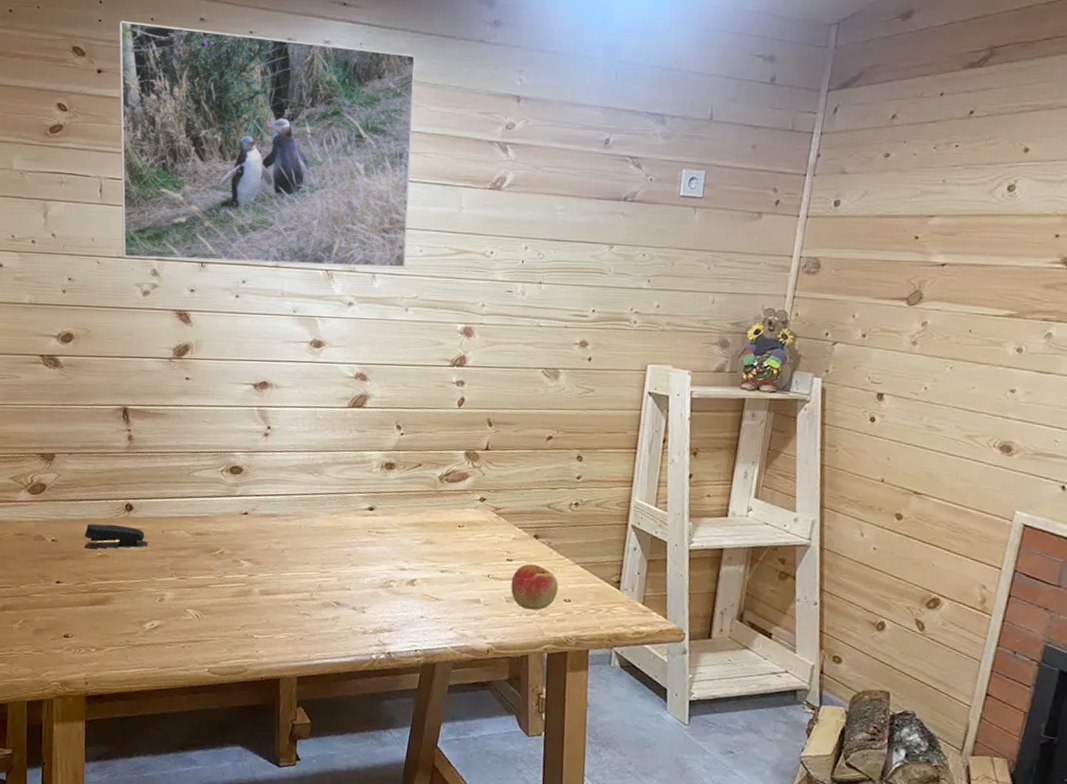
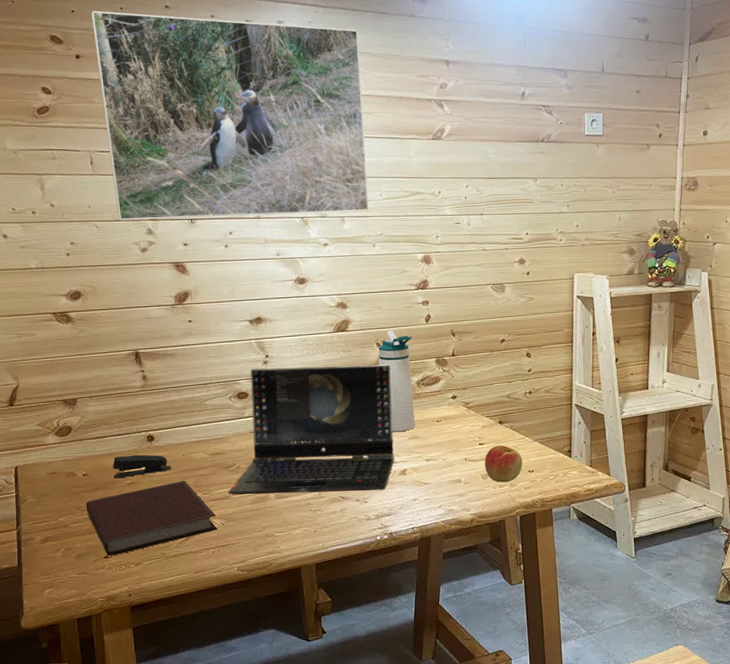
notebook: none [51,559,191,636] -> present [86,480,217,556]
laptop computer: none [207,441,410,601] -> present [228,364,394,495]
water bottle: none [396,412,440,534] -> present [378,330,415,432]

